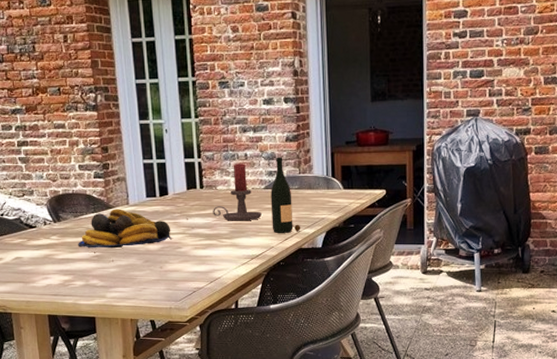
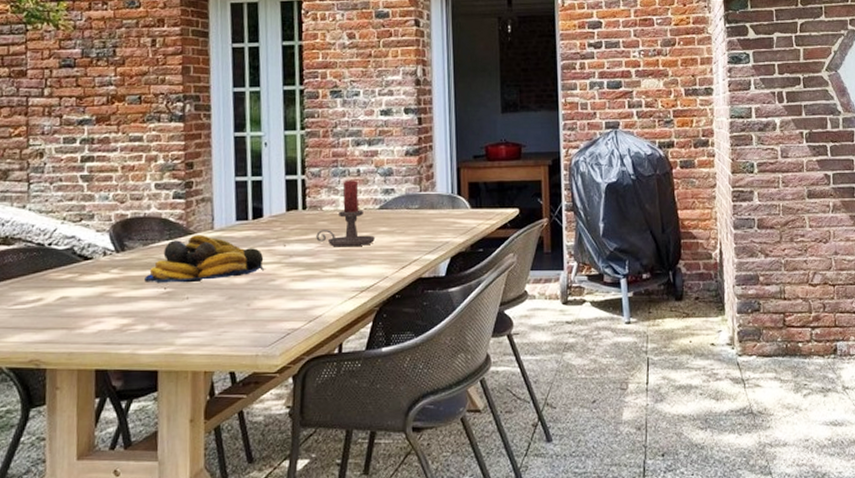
wine bottle: present [271,157,301,233] -> none [386,173,421,260]

